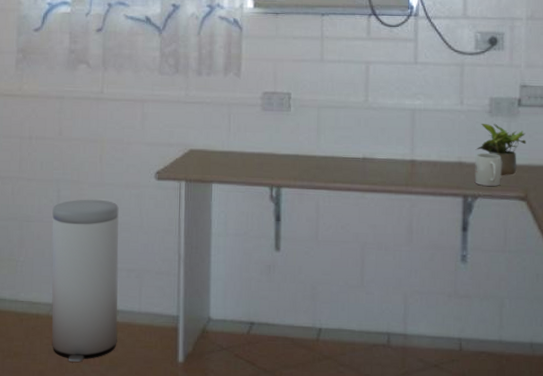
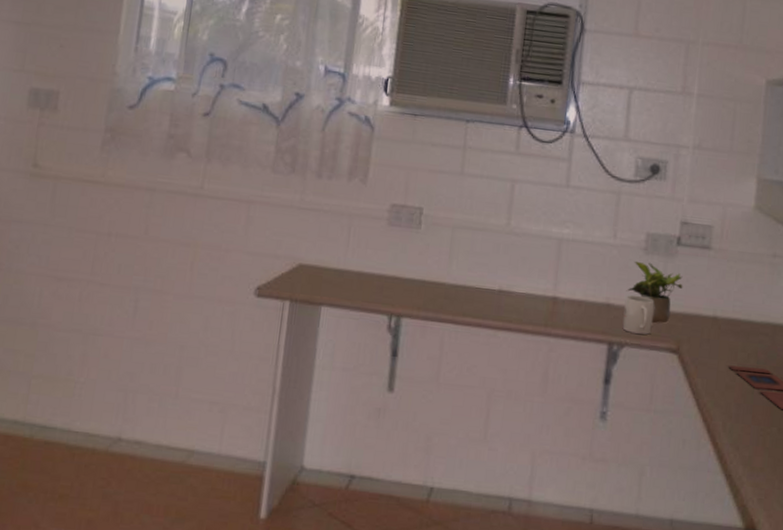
pedal bin: present [51,199,119,363] -> none [107,313,208,513]

